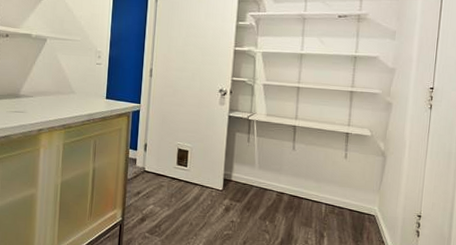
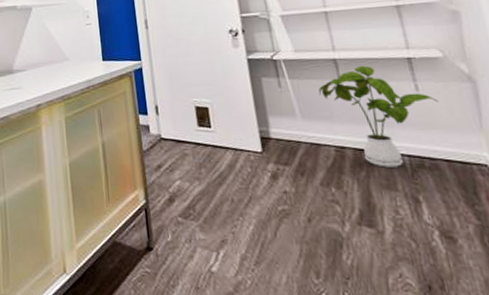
house plant: none [276,134,358,211] -> present [318,65,439,168]

